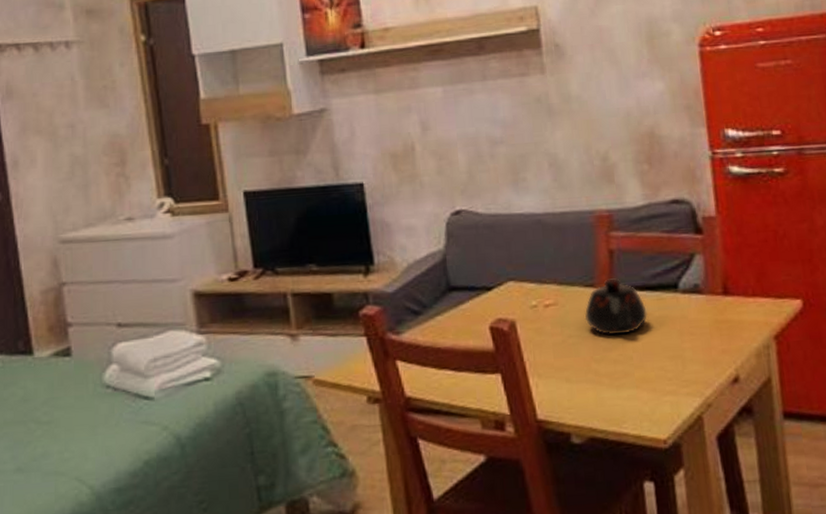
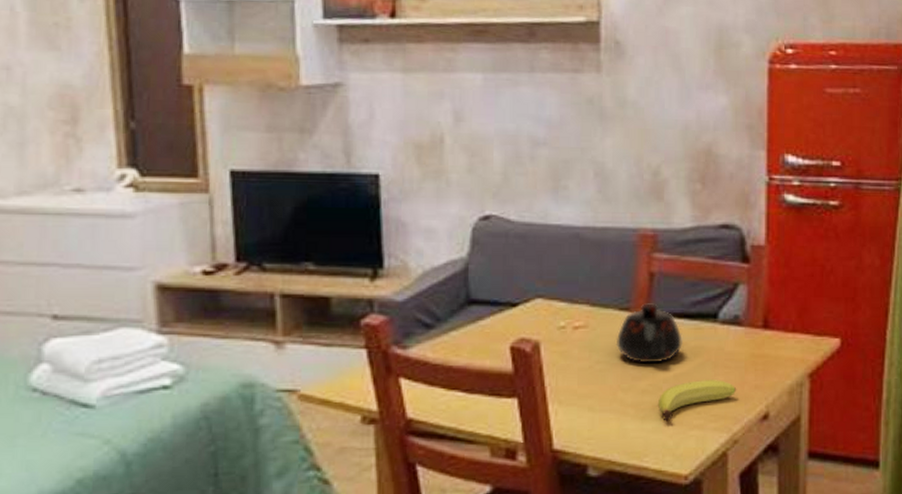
fruit: none [629,346,705,389] -> present [657,380,737,421]

